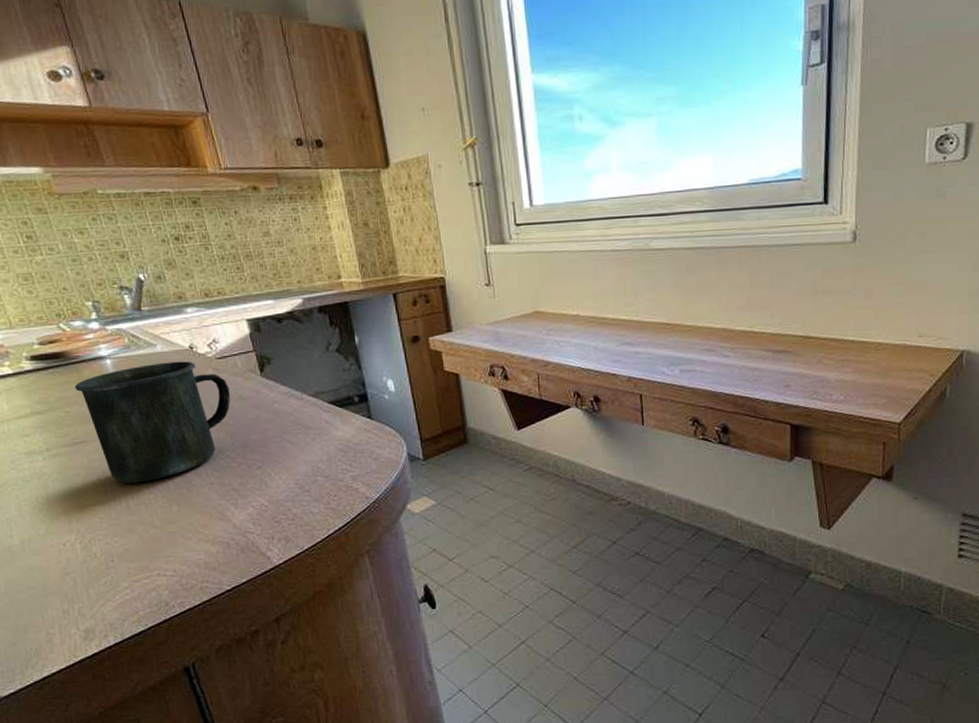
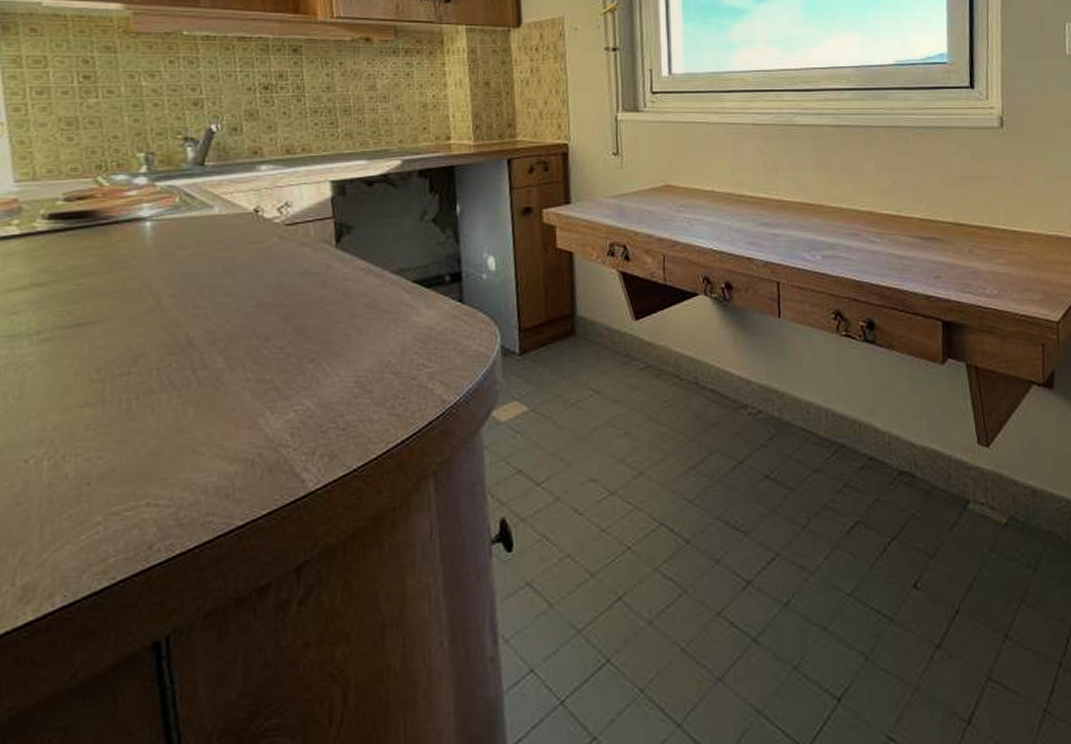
mug: present [74,361,231,484] -> none [96,226,295,378]

